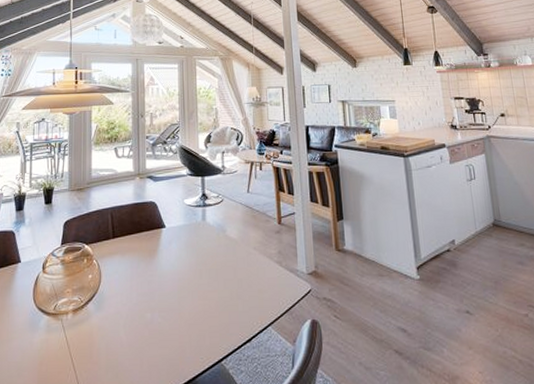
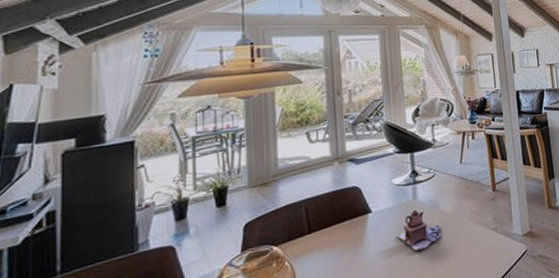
teapot: none [187,231,227,270] -> present [397,209,441,251]

